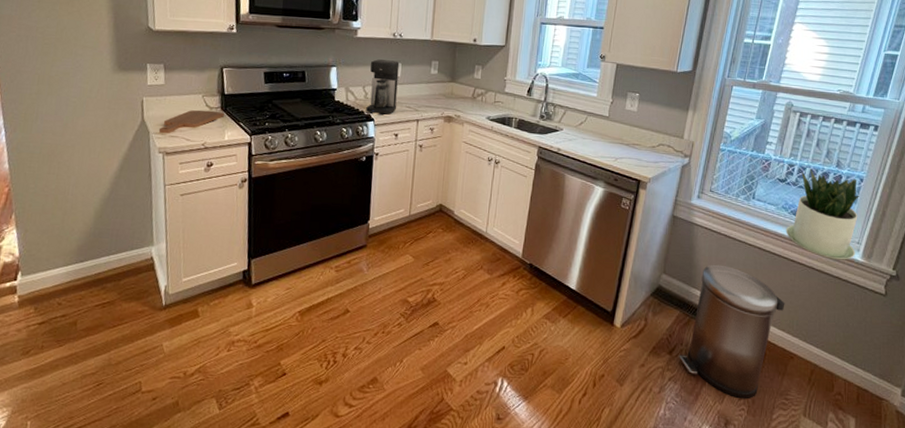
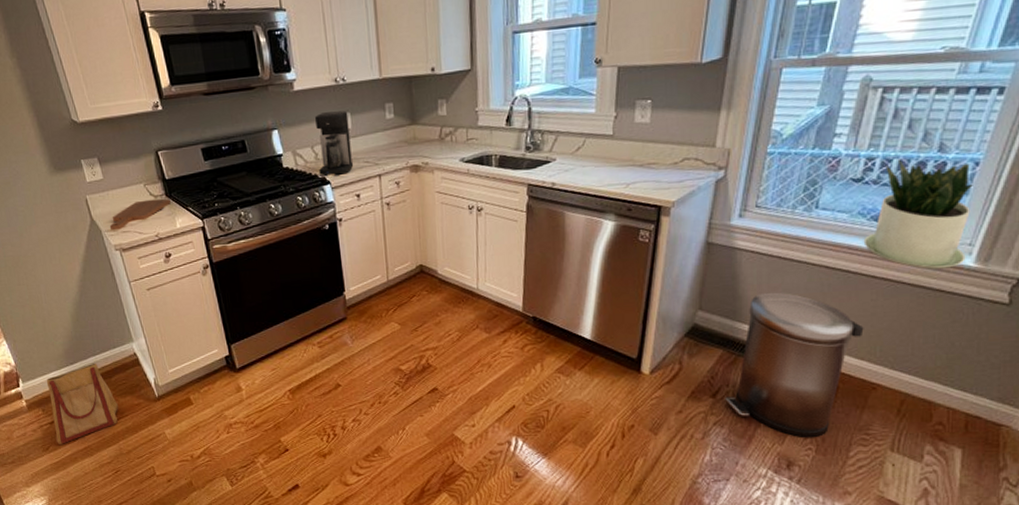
shopping bag: none [40,263,121,349] -> present [46,363,119,445]

